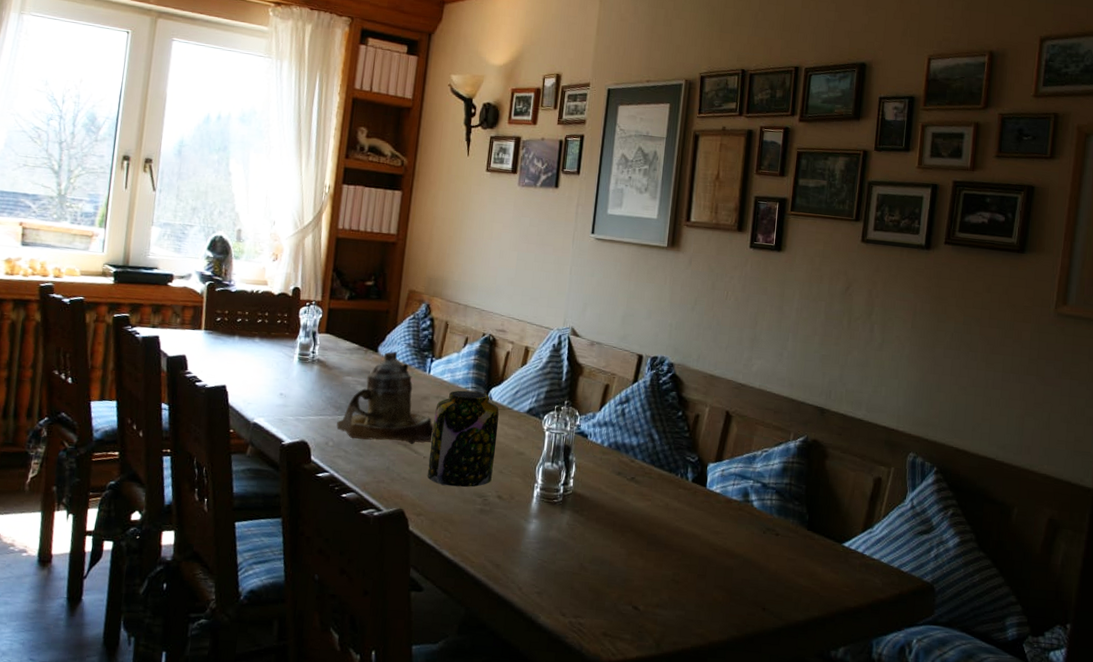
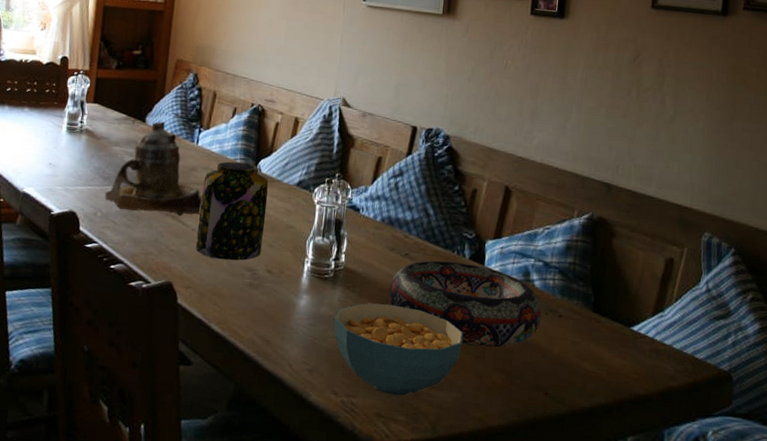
cereal bowl: none [563,526,686,615] -> present [334,303,463,396]
decorative bowl: none [615,483,760,566] -> present [388,260,542,348]

